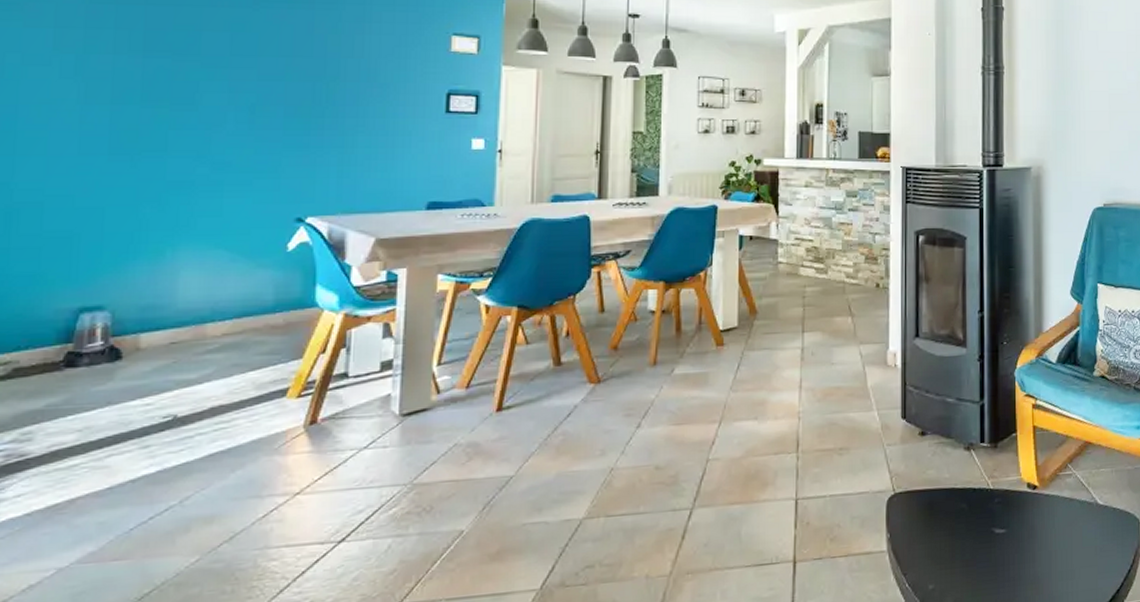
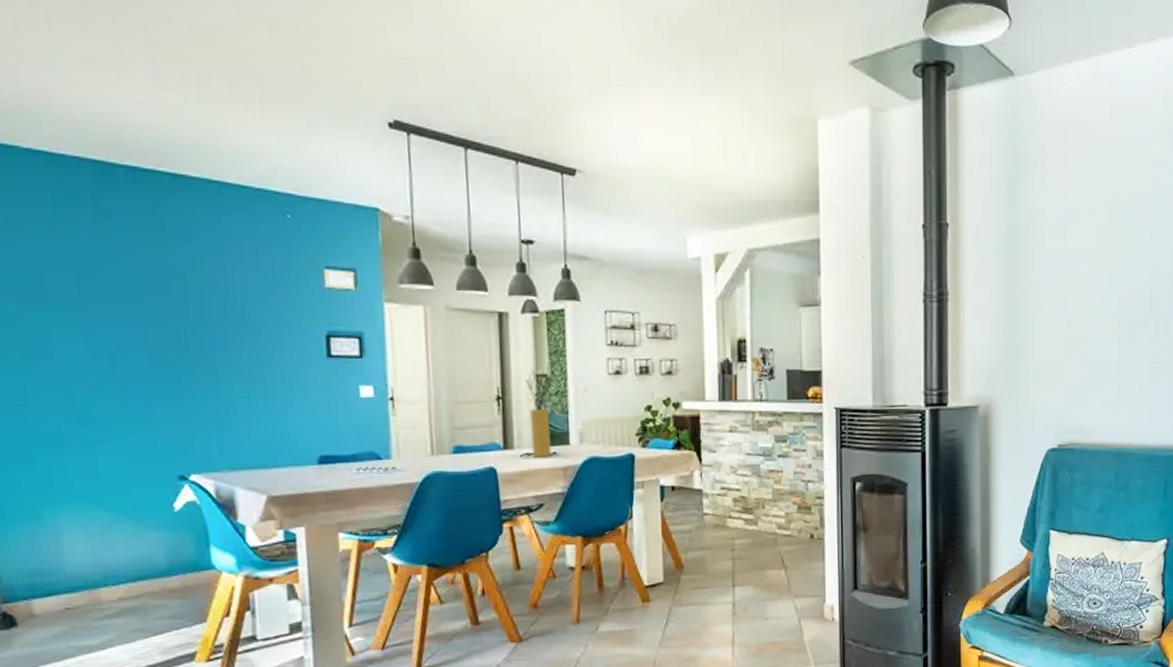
vase: none [623,125,651,207] -> present [525,367,556,458]

